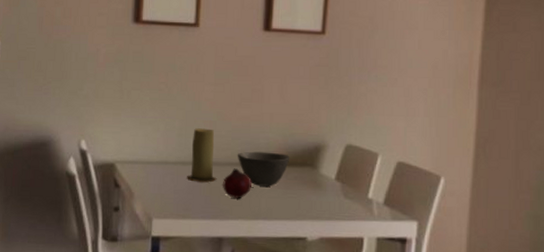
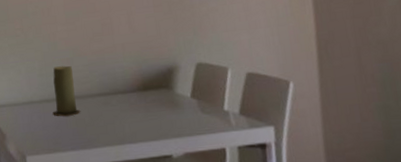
fruit: present [223,168,252,199] -> none [87,99,114,128]
bowl: present [237,151,290,187] -> none [96,79,146,113]

